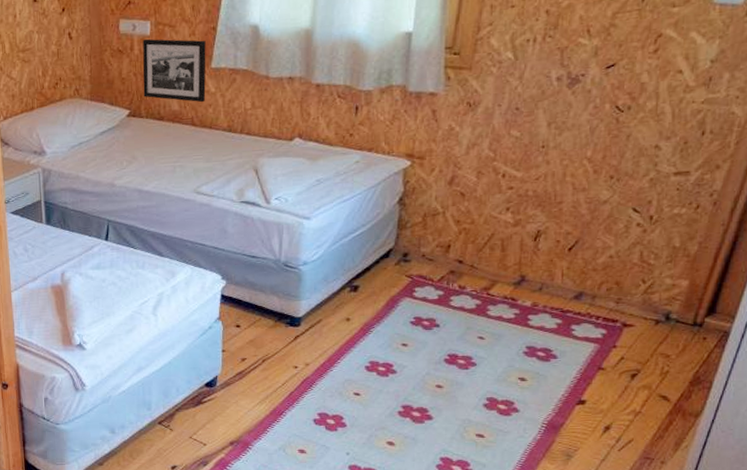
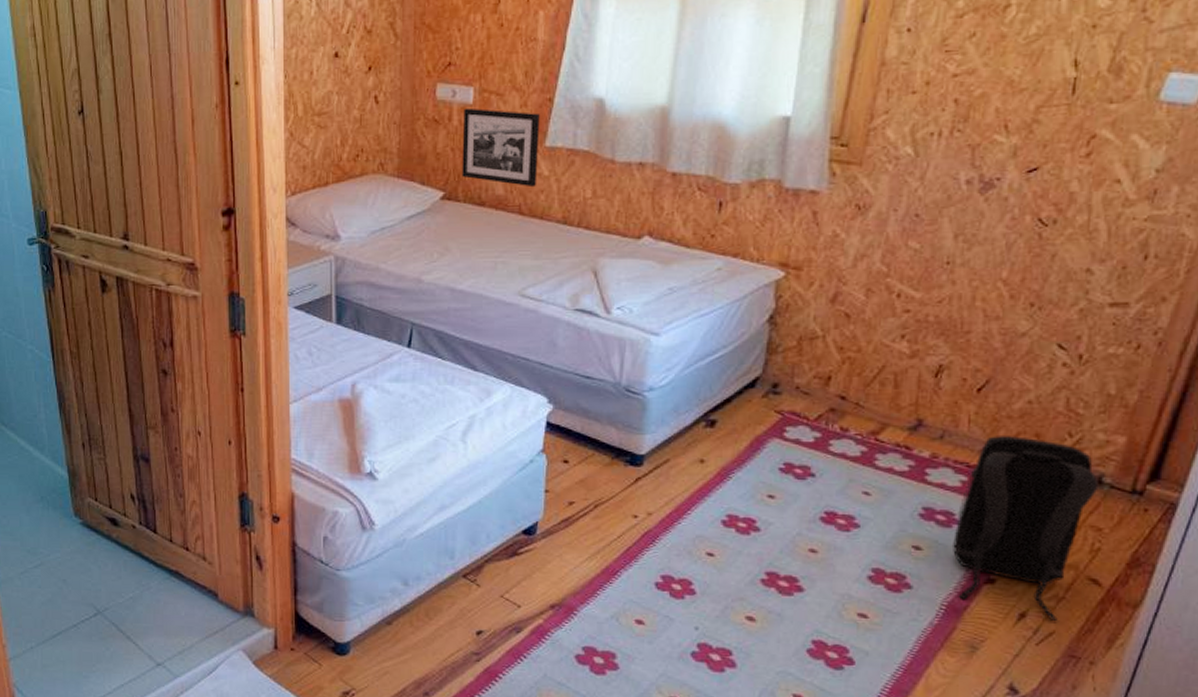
backpack: none [551,285,667,431] -> present [953,436,1099,621]

